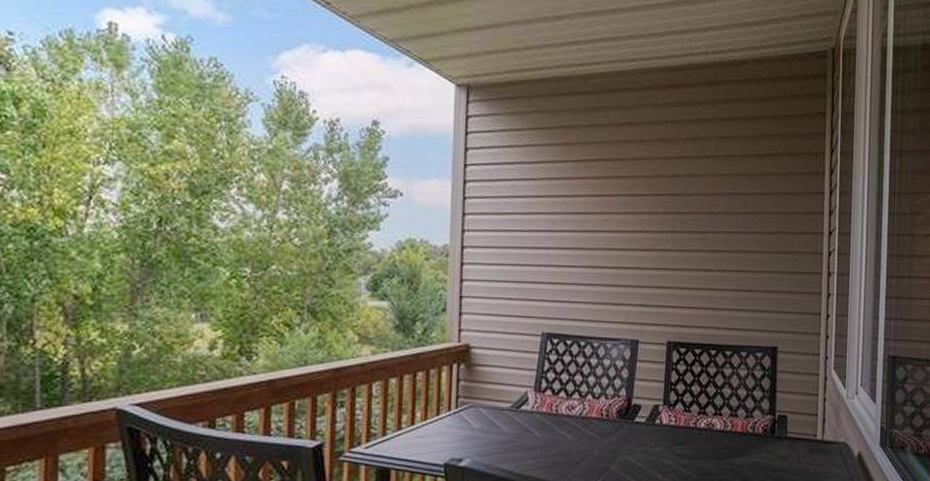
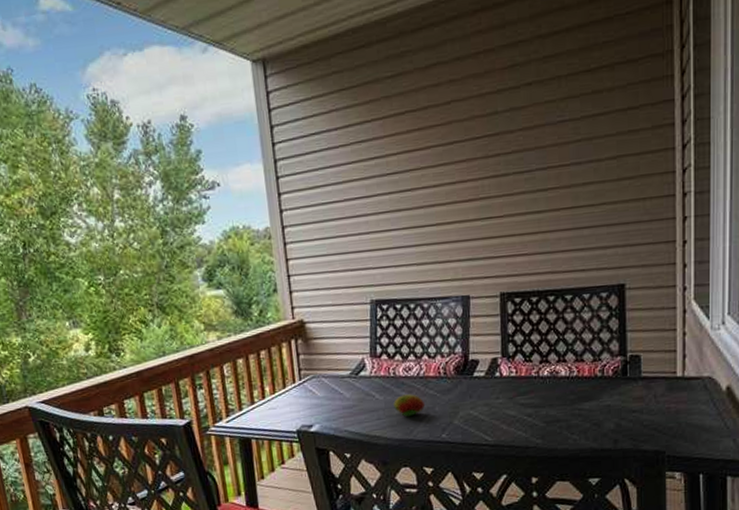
fruit: none [552,434,583,459] -> present [393,394,425,417]

